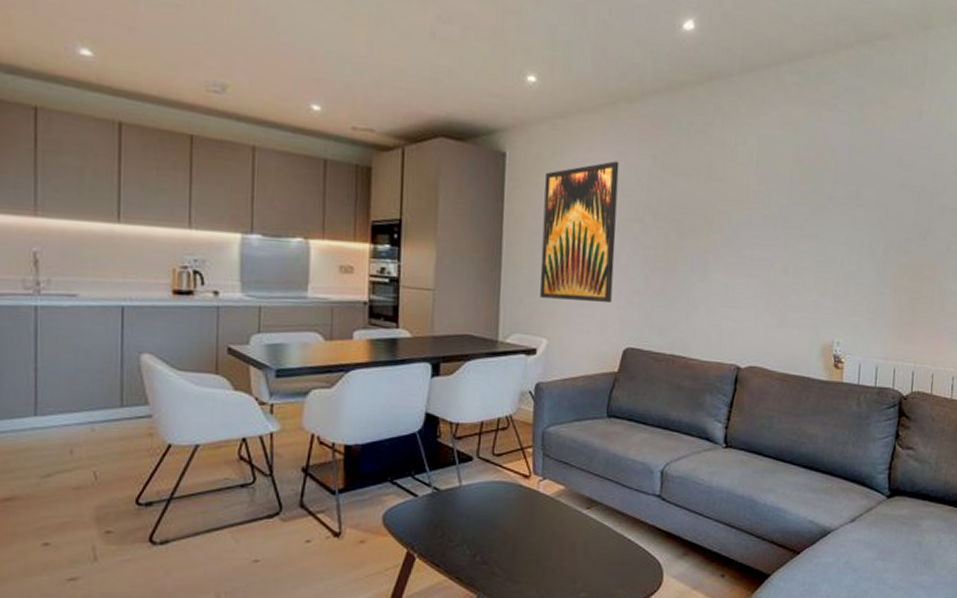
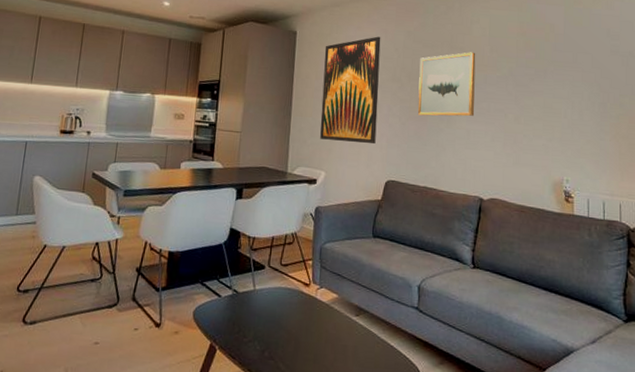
wall art: none [664,184,740,267] -> present [417,52,476,117]

